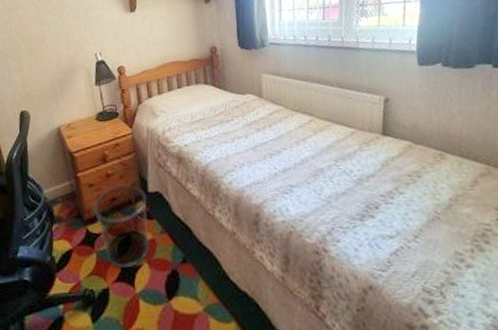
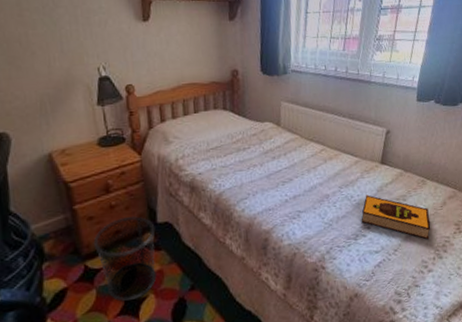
hardback book: none [365,169,462,226] -> present [361,194,431,240]

